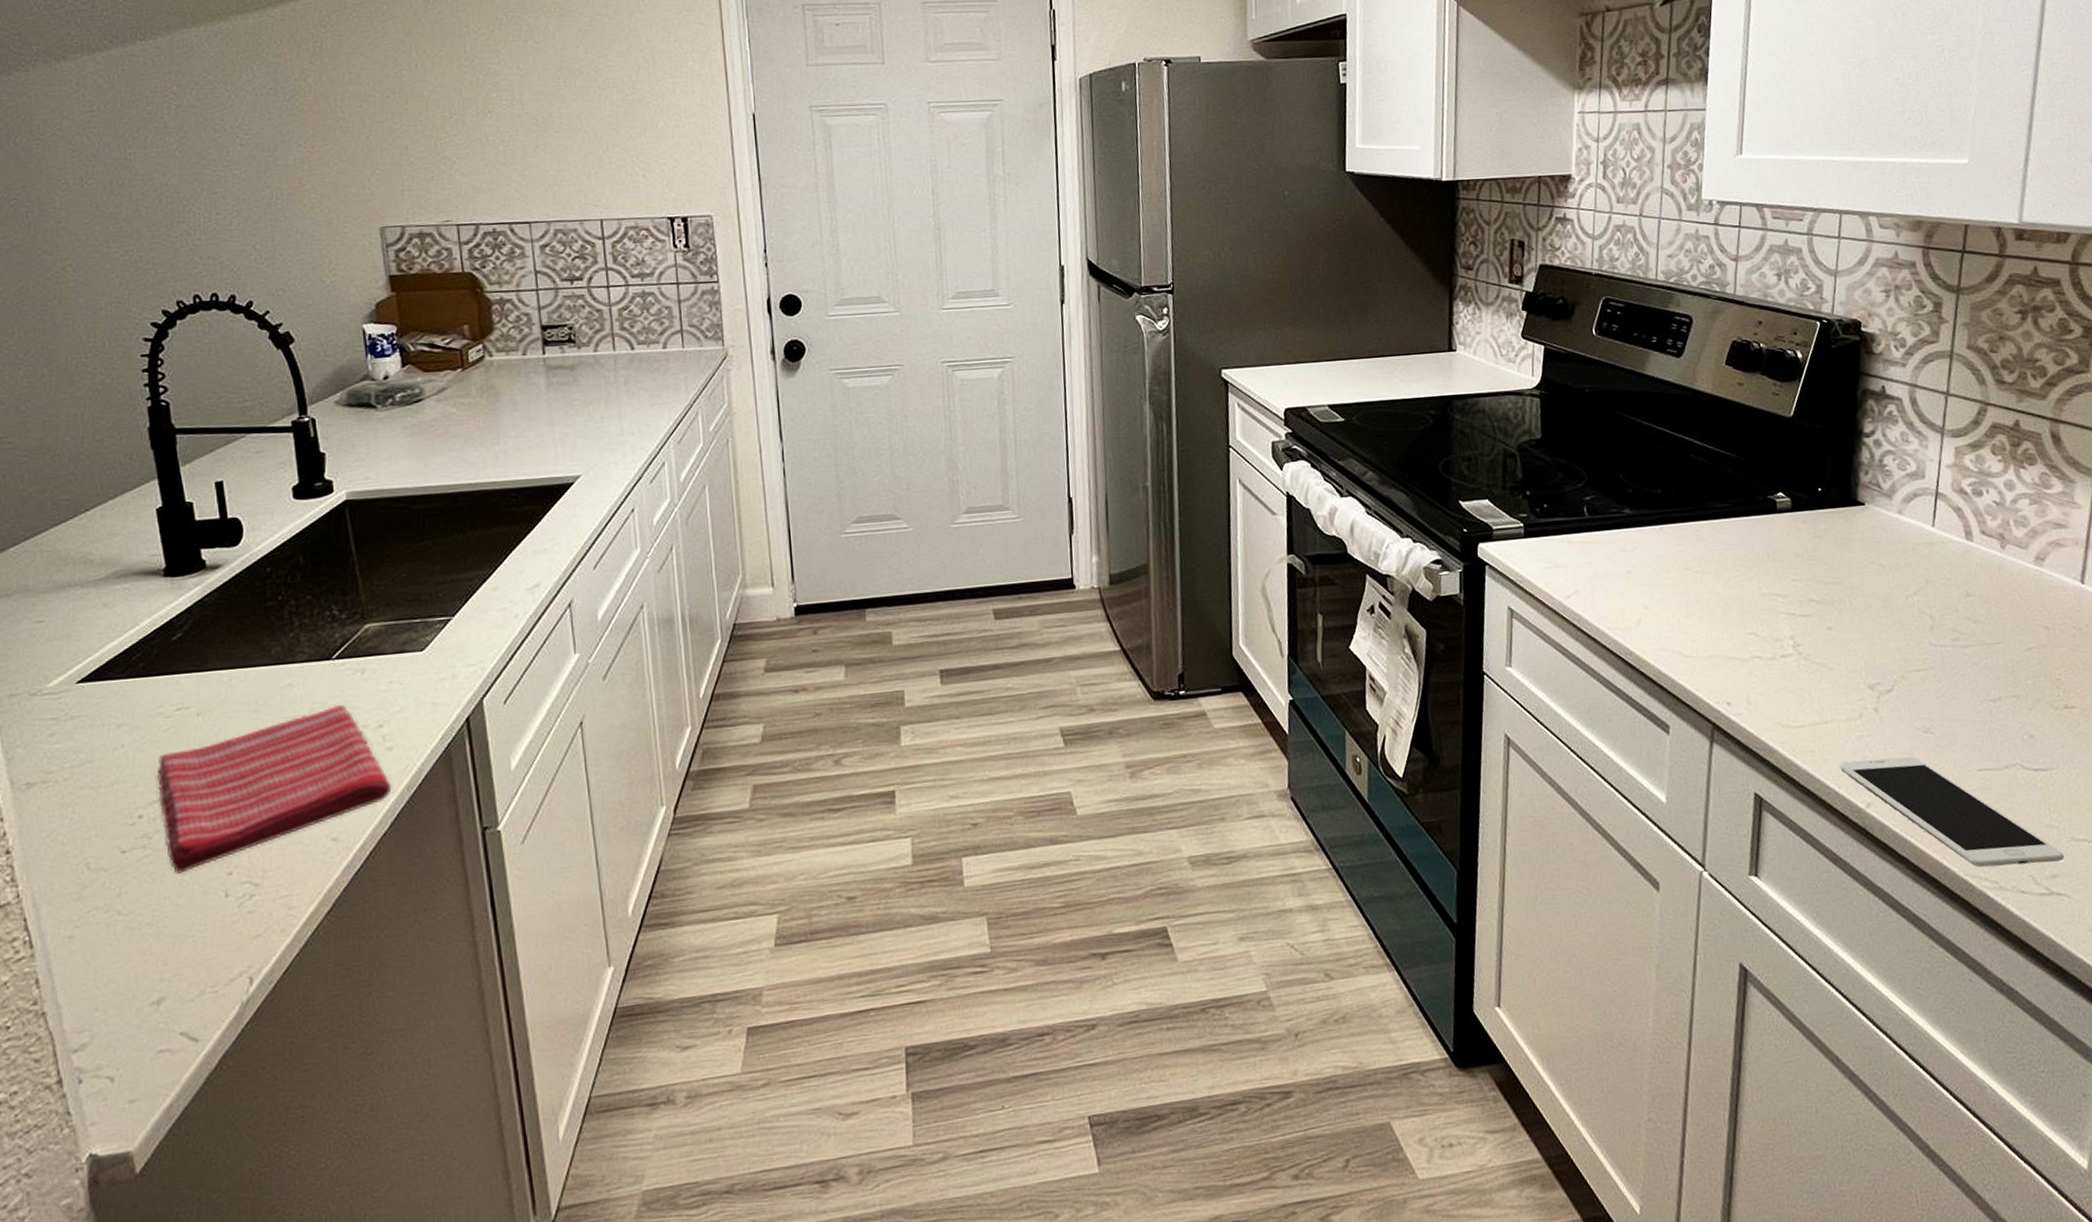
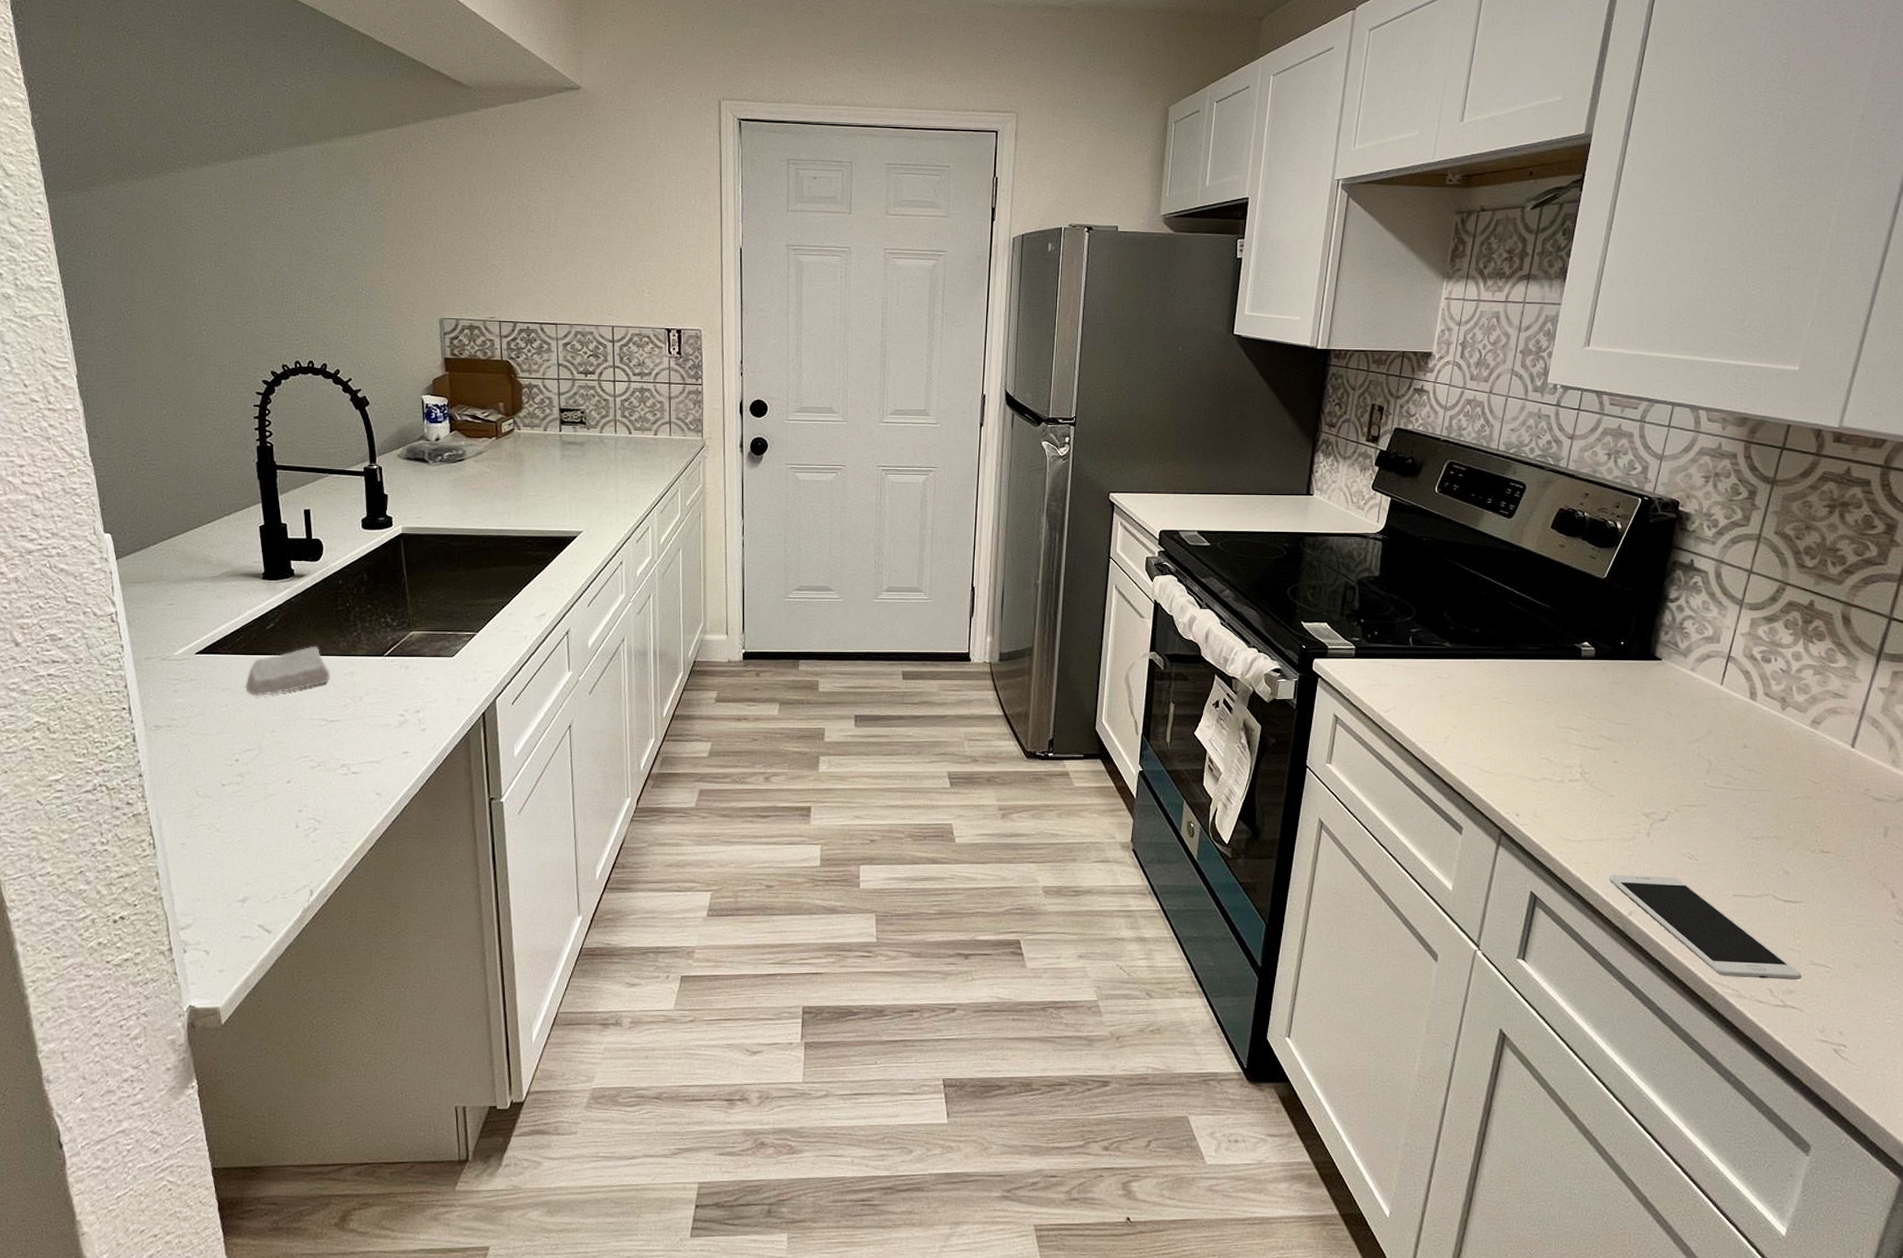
soap bar: none [147,655,263,730] -> present [245,646,331,697]
dish towel: present [157,705,392,874] -> none [251,692,423,806]

